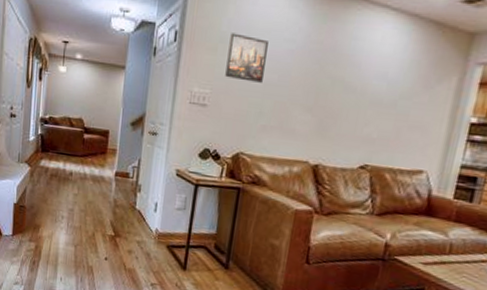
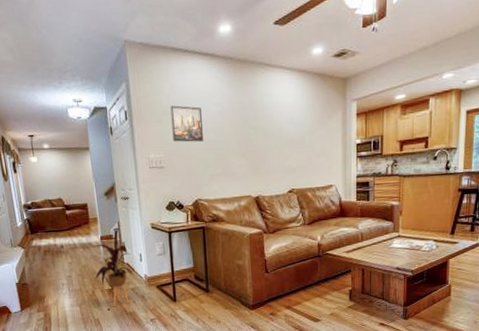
house plant: none [99,167,145,258] -> present [93,228,133,307]

